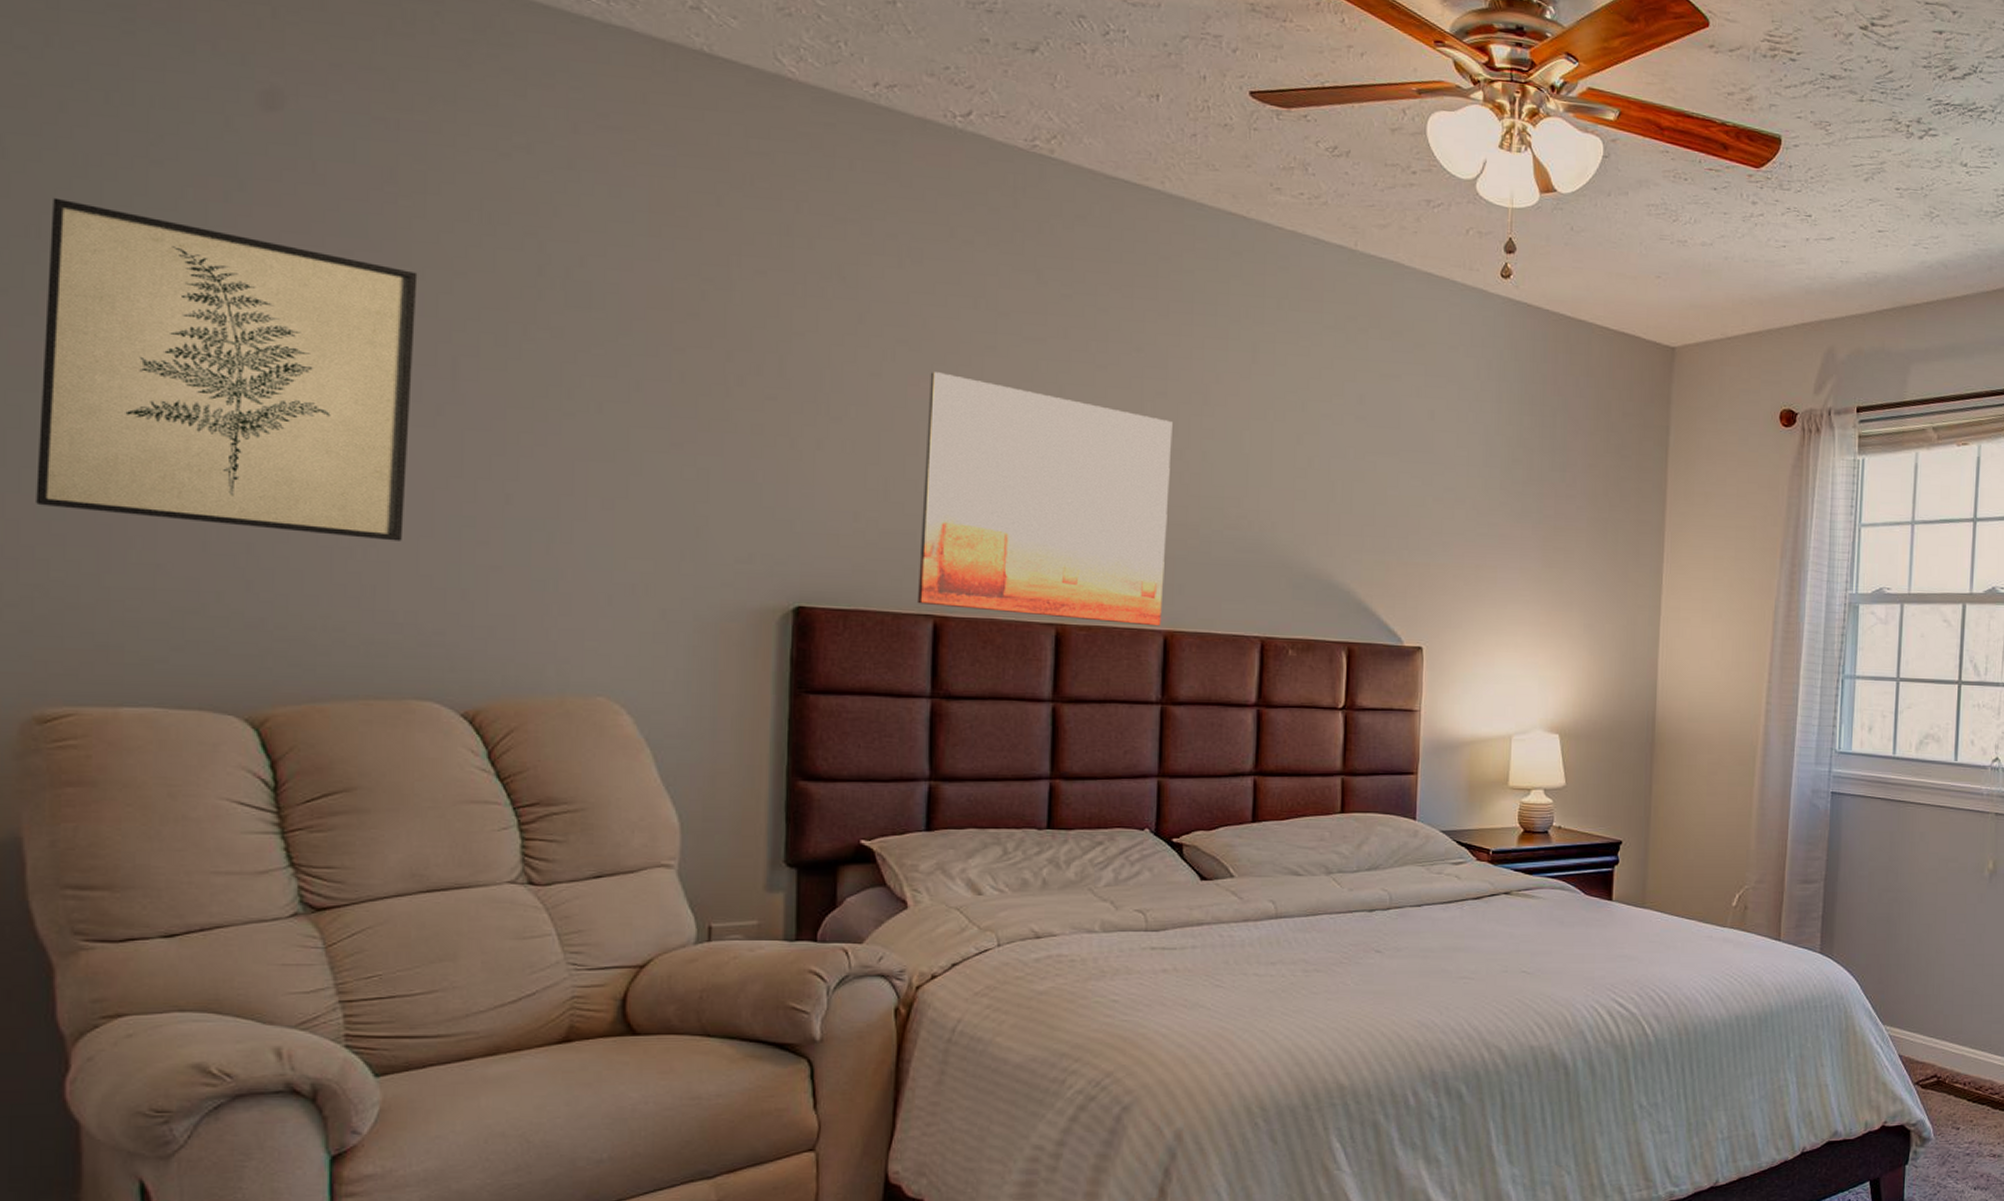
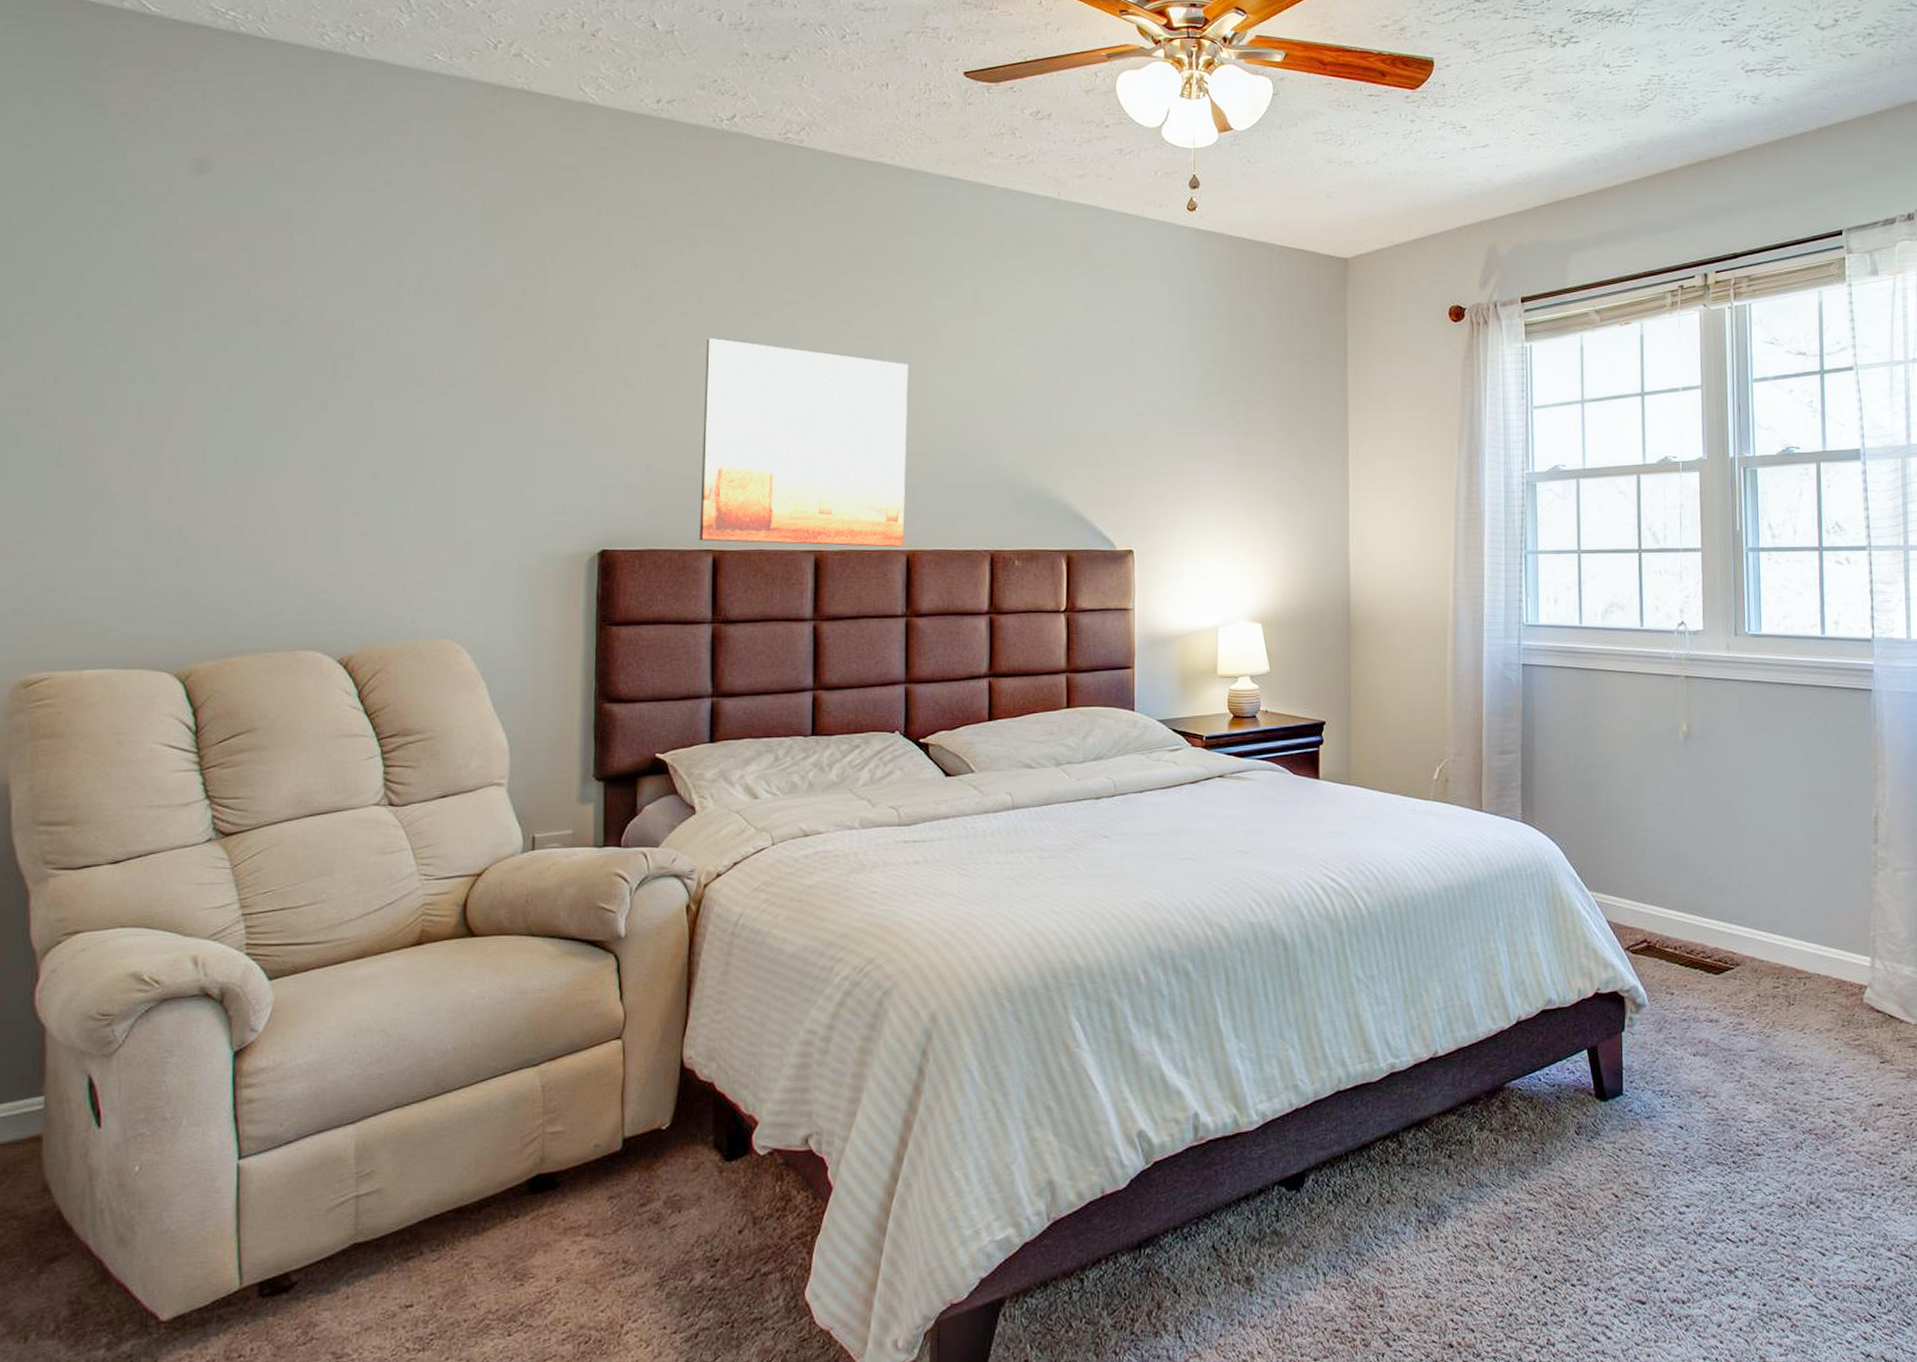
wall art: present [36,197,418,541] -> none [26,260,308,517]

